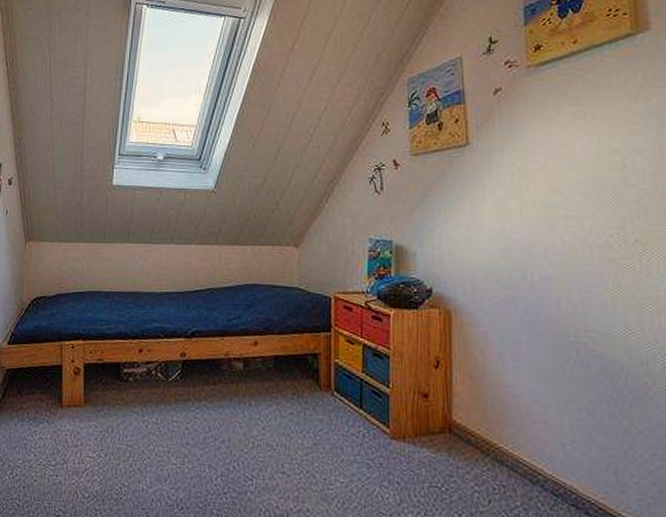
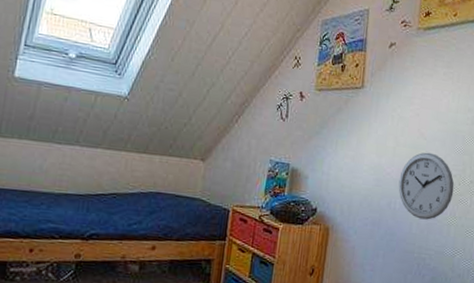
wall clock: none [532,210,613,293] -> present [398,152,454,220]

